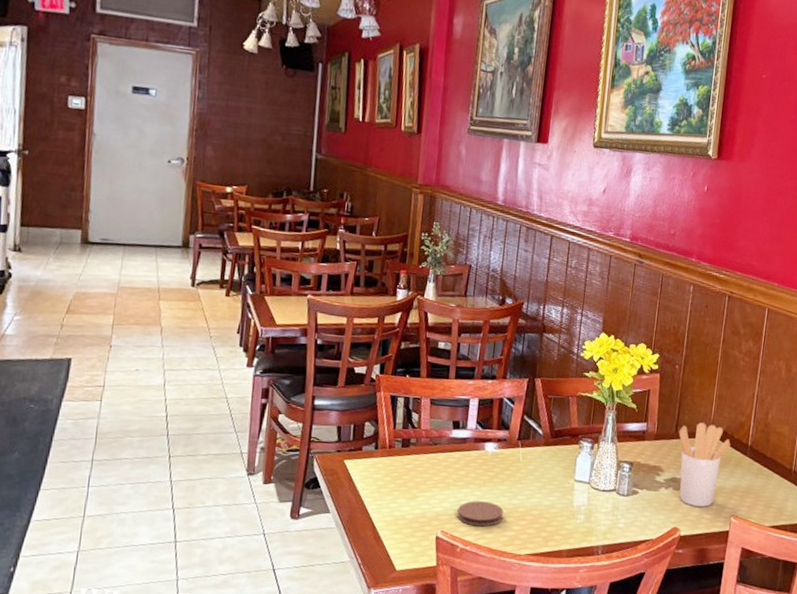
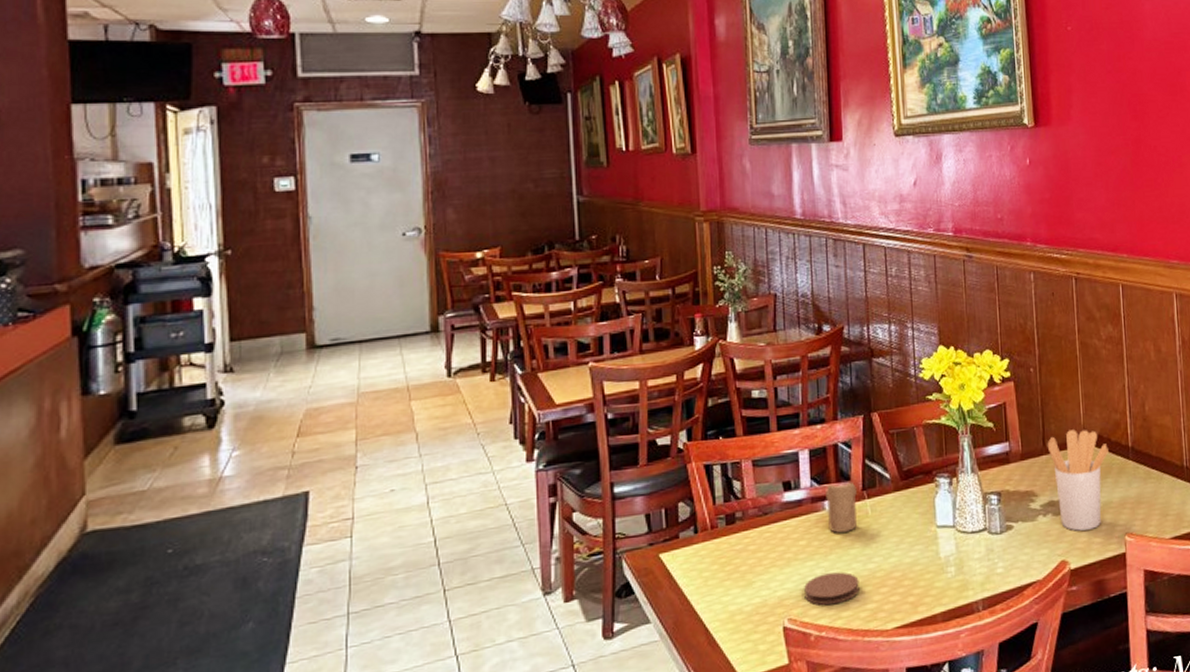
candle: none [485,430,514,471] -> present [826,481,857,533]

